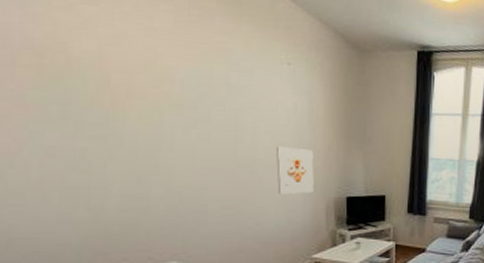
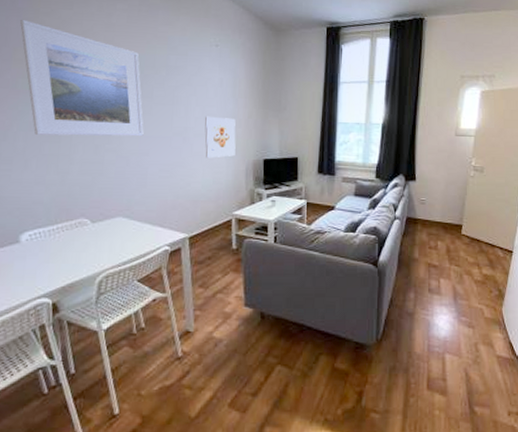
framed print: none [24,12,201,168] -> present [20,19,144,137]

